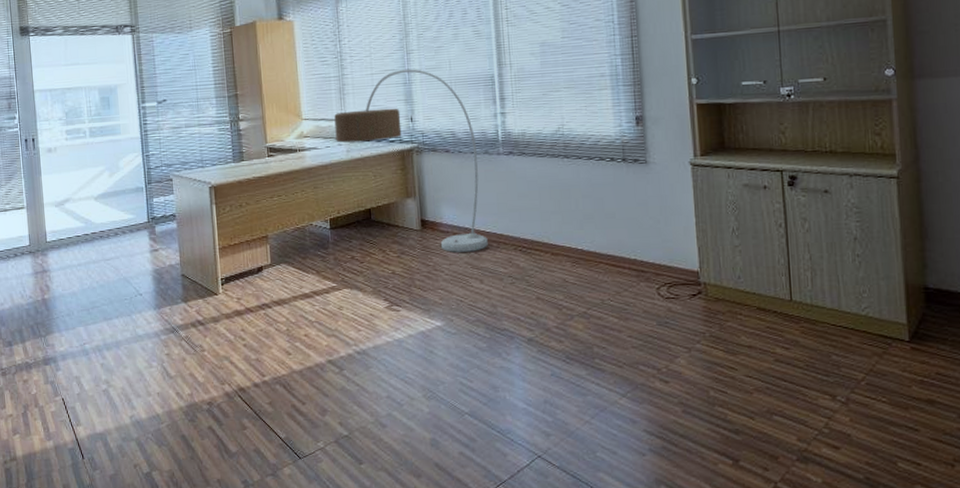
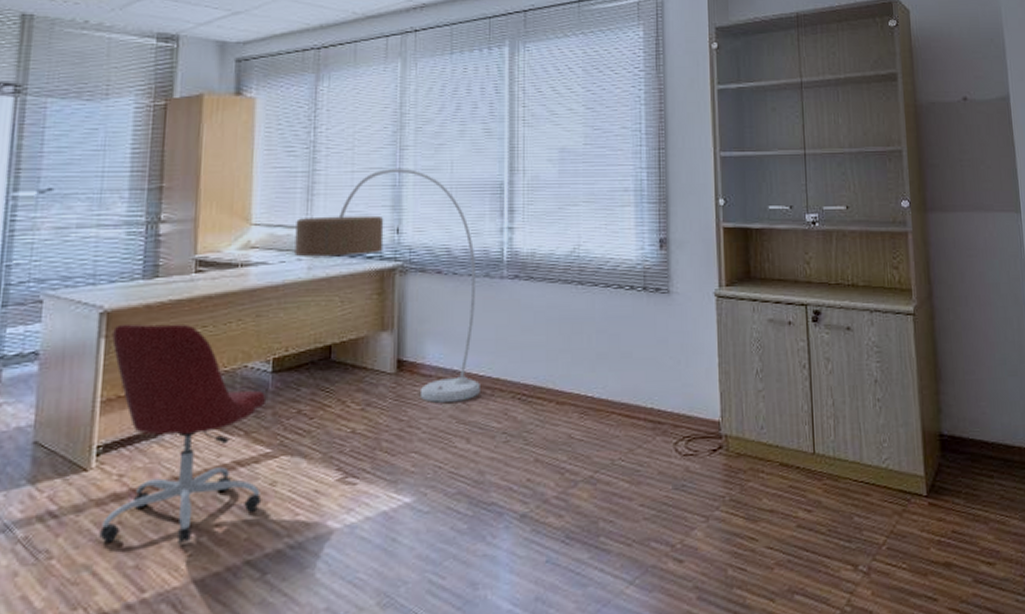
office chair: none [220,194,334,347] -> present [99,323,265,545]

